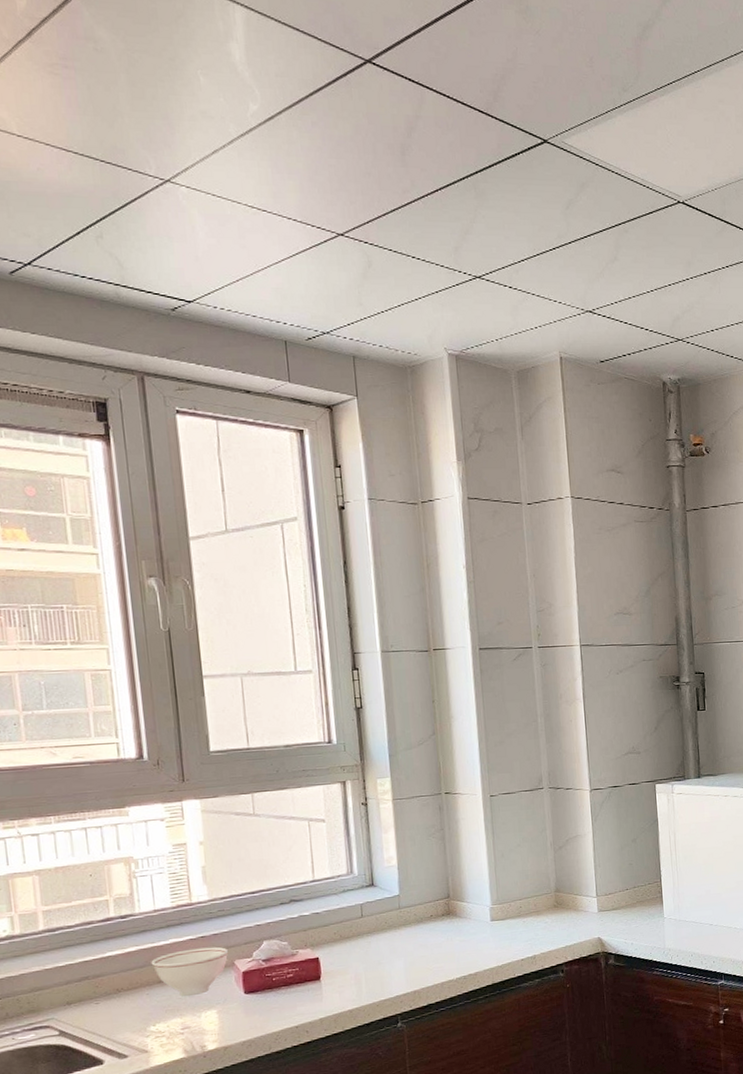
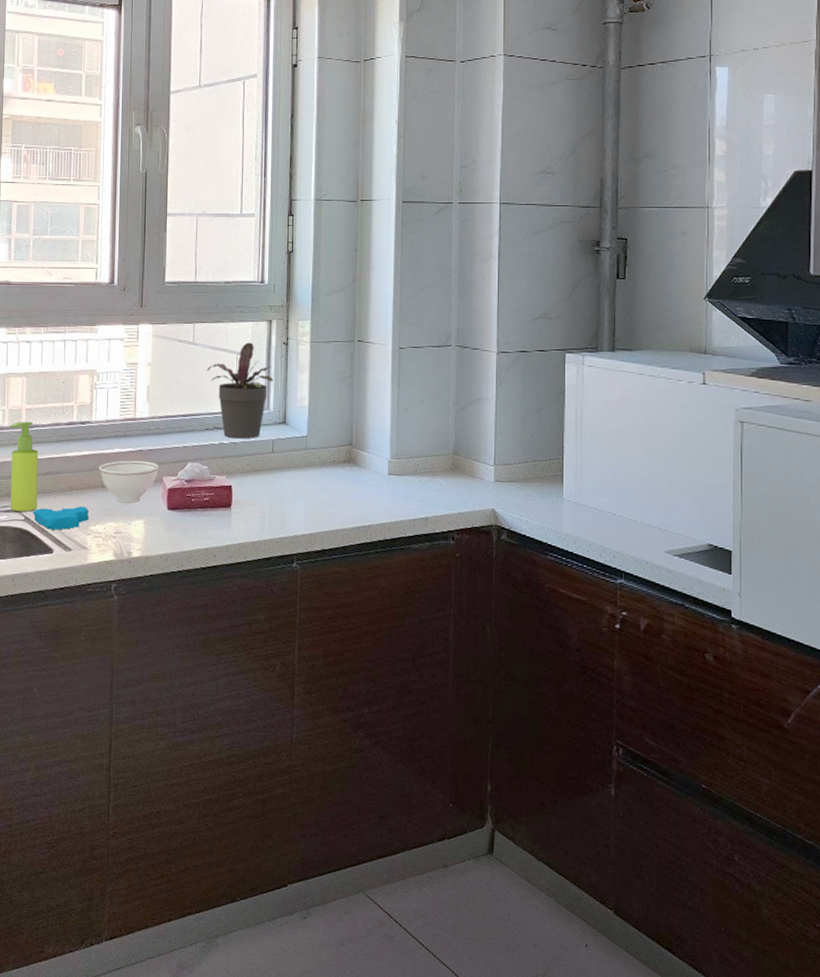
soap dispenser: none [23,924,75,1027] -> present [10,421,39,512]
sponge: none [69,1007,147,1040] -> present [33,506,90,530]
potted plant: none [274,807,355,909] -> present [207,342,273,439]

